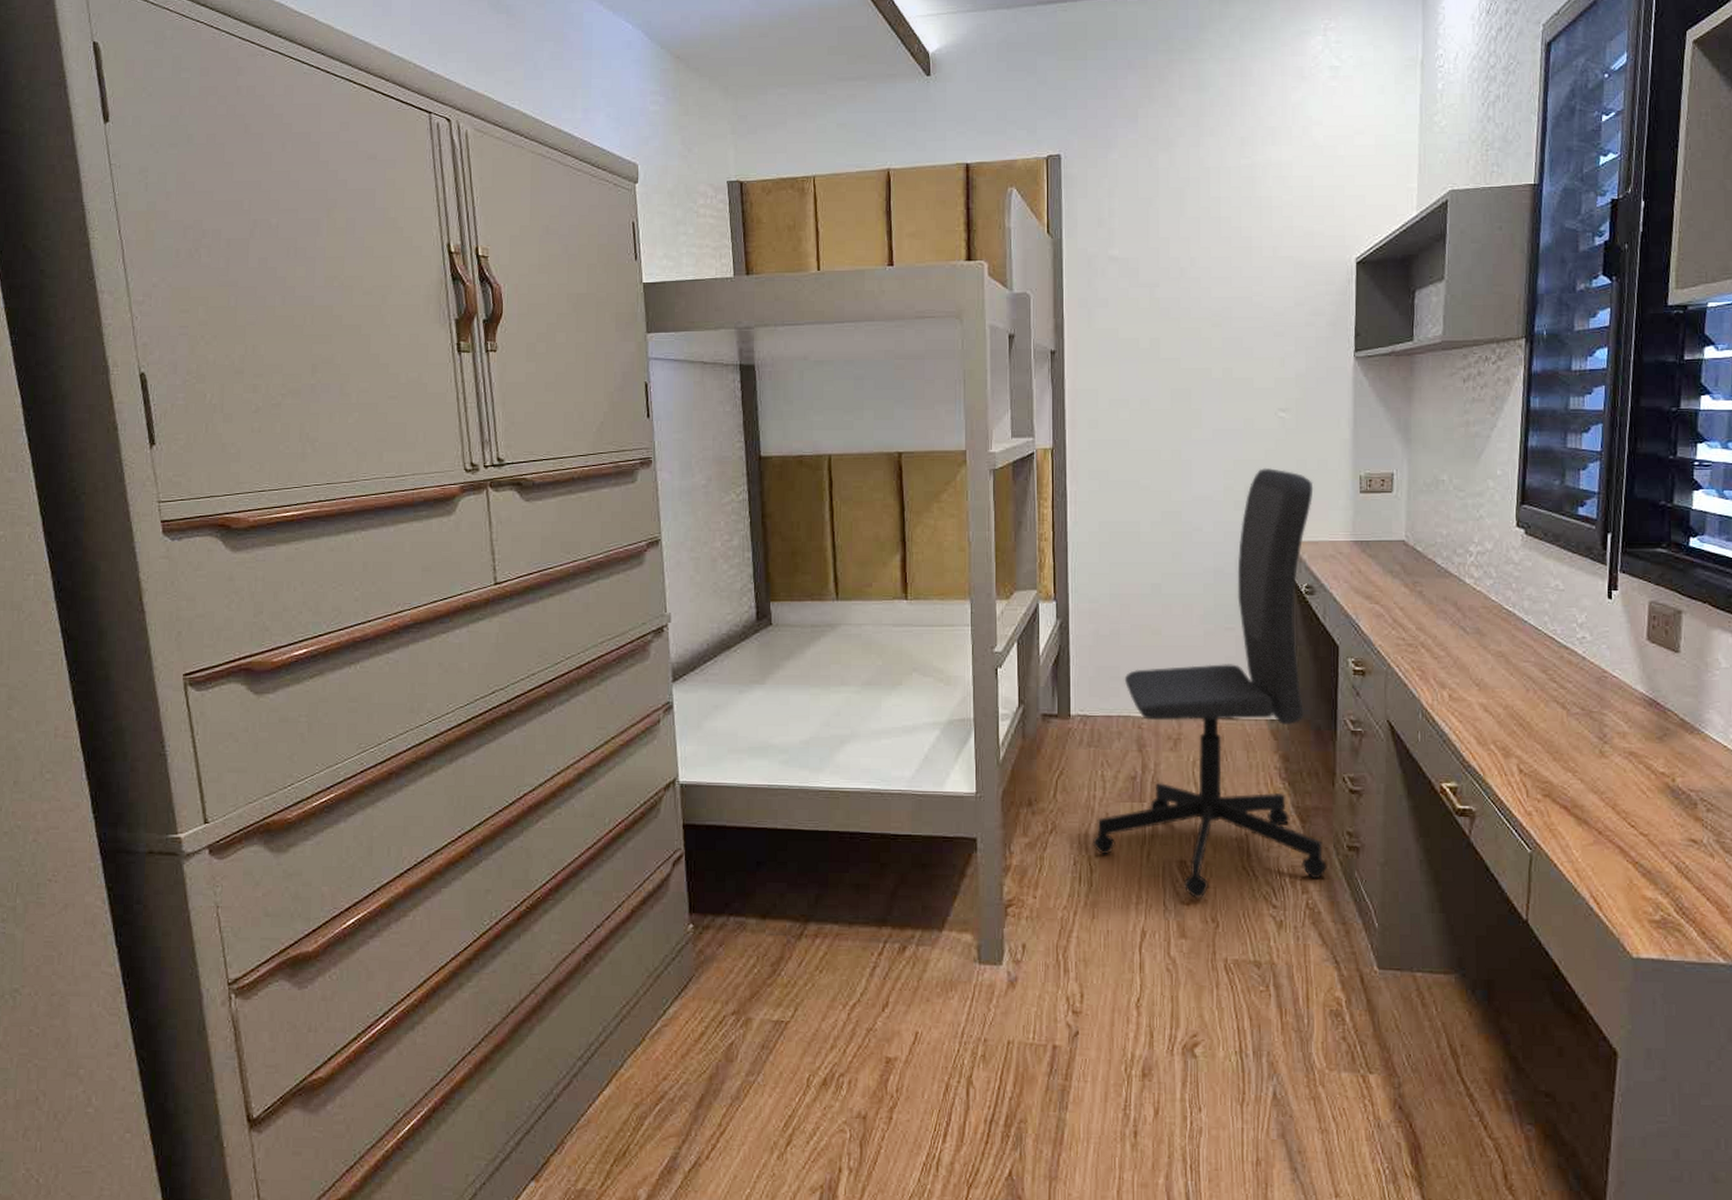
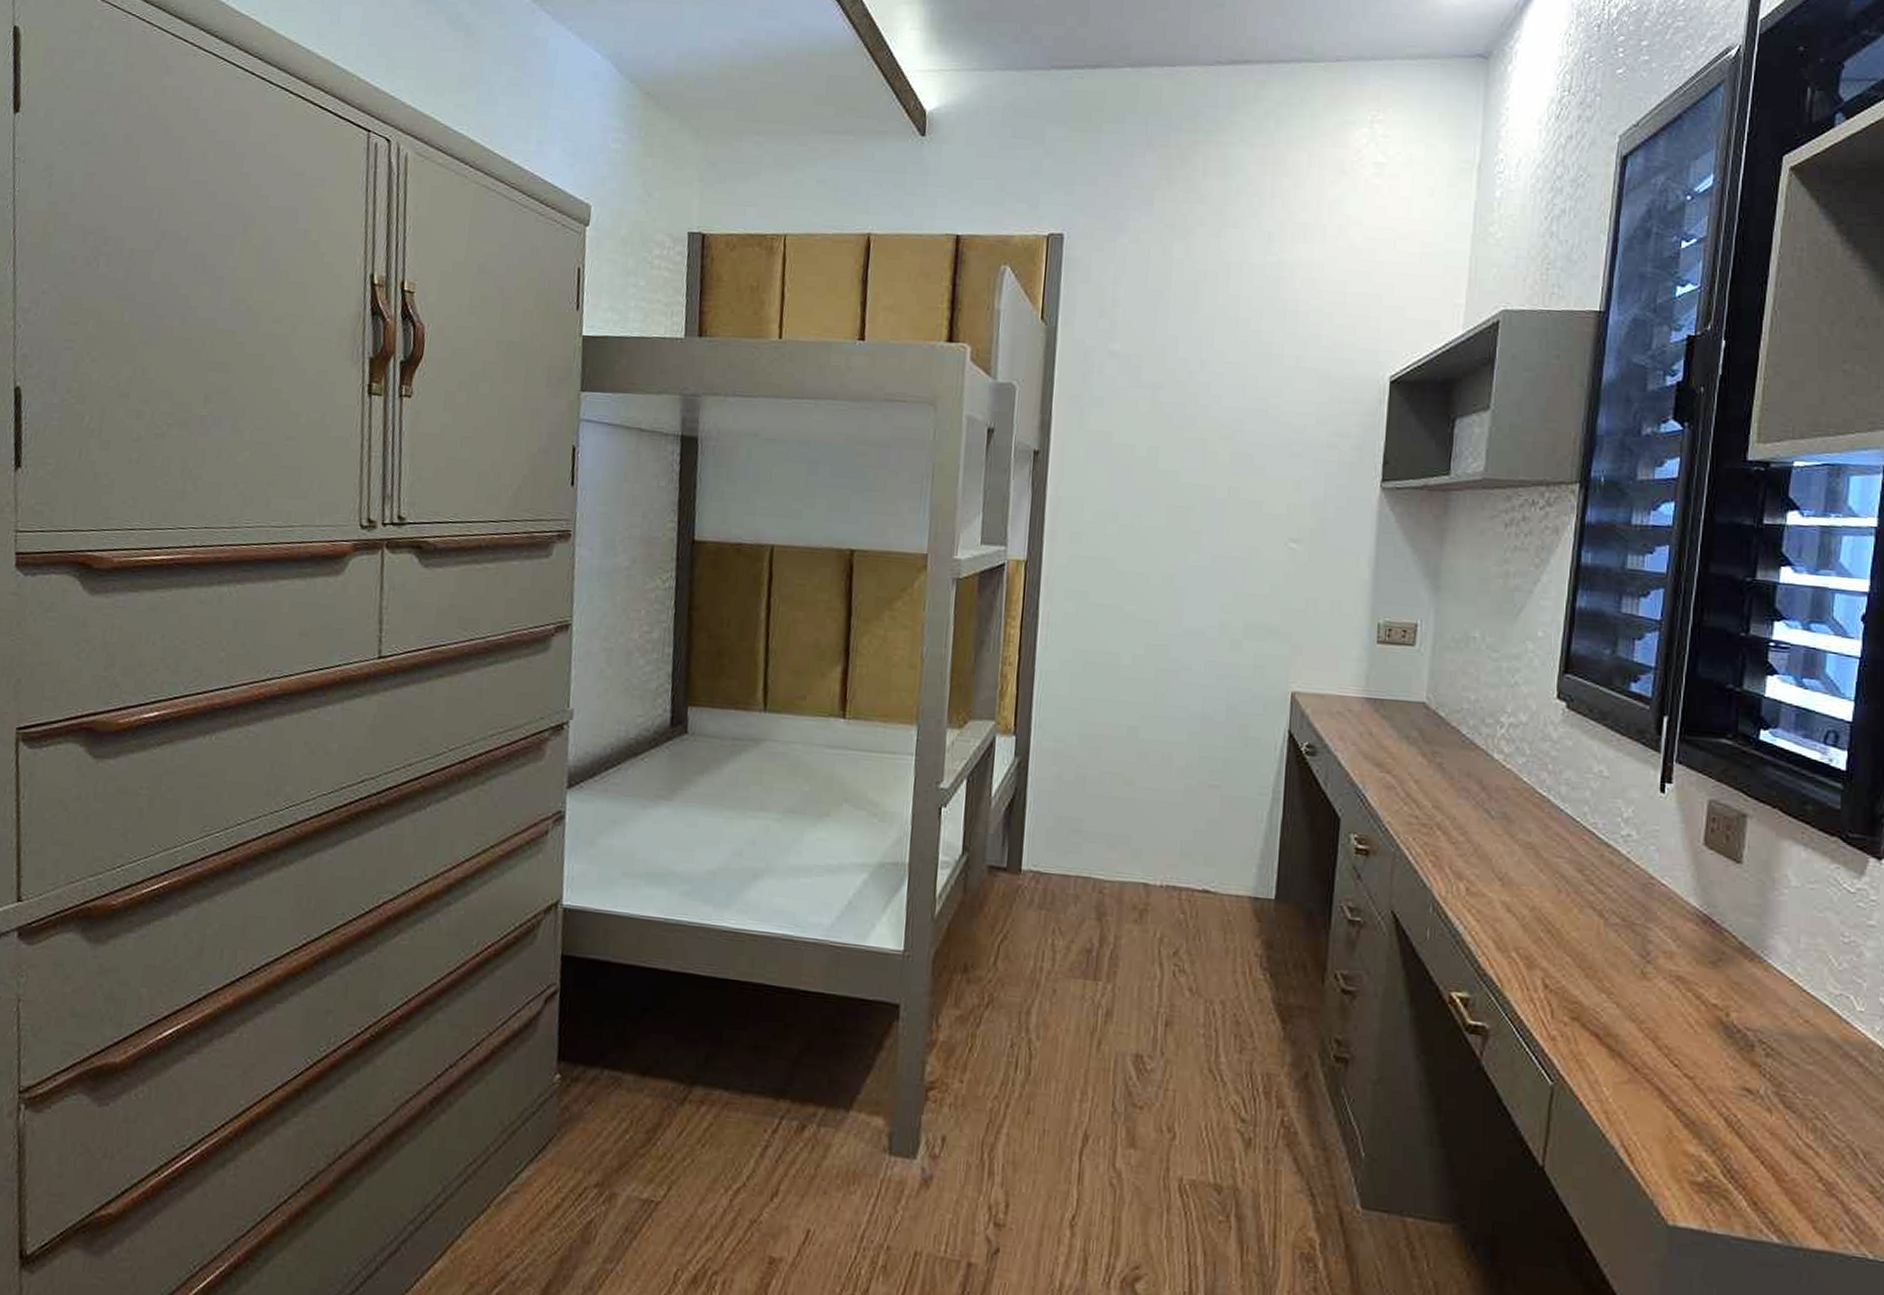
office chair: present [1092,468,1327,899] -> none [1034,604,1324,1103]

